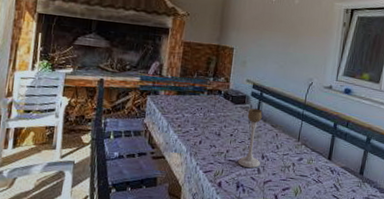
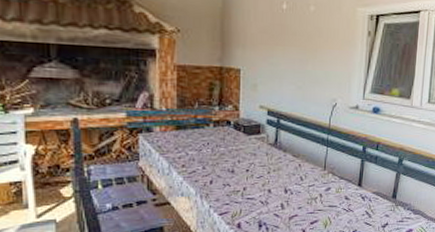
candle holder: present [238,108,263,168] -> none [258,138,285,204]

